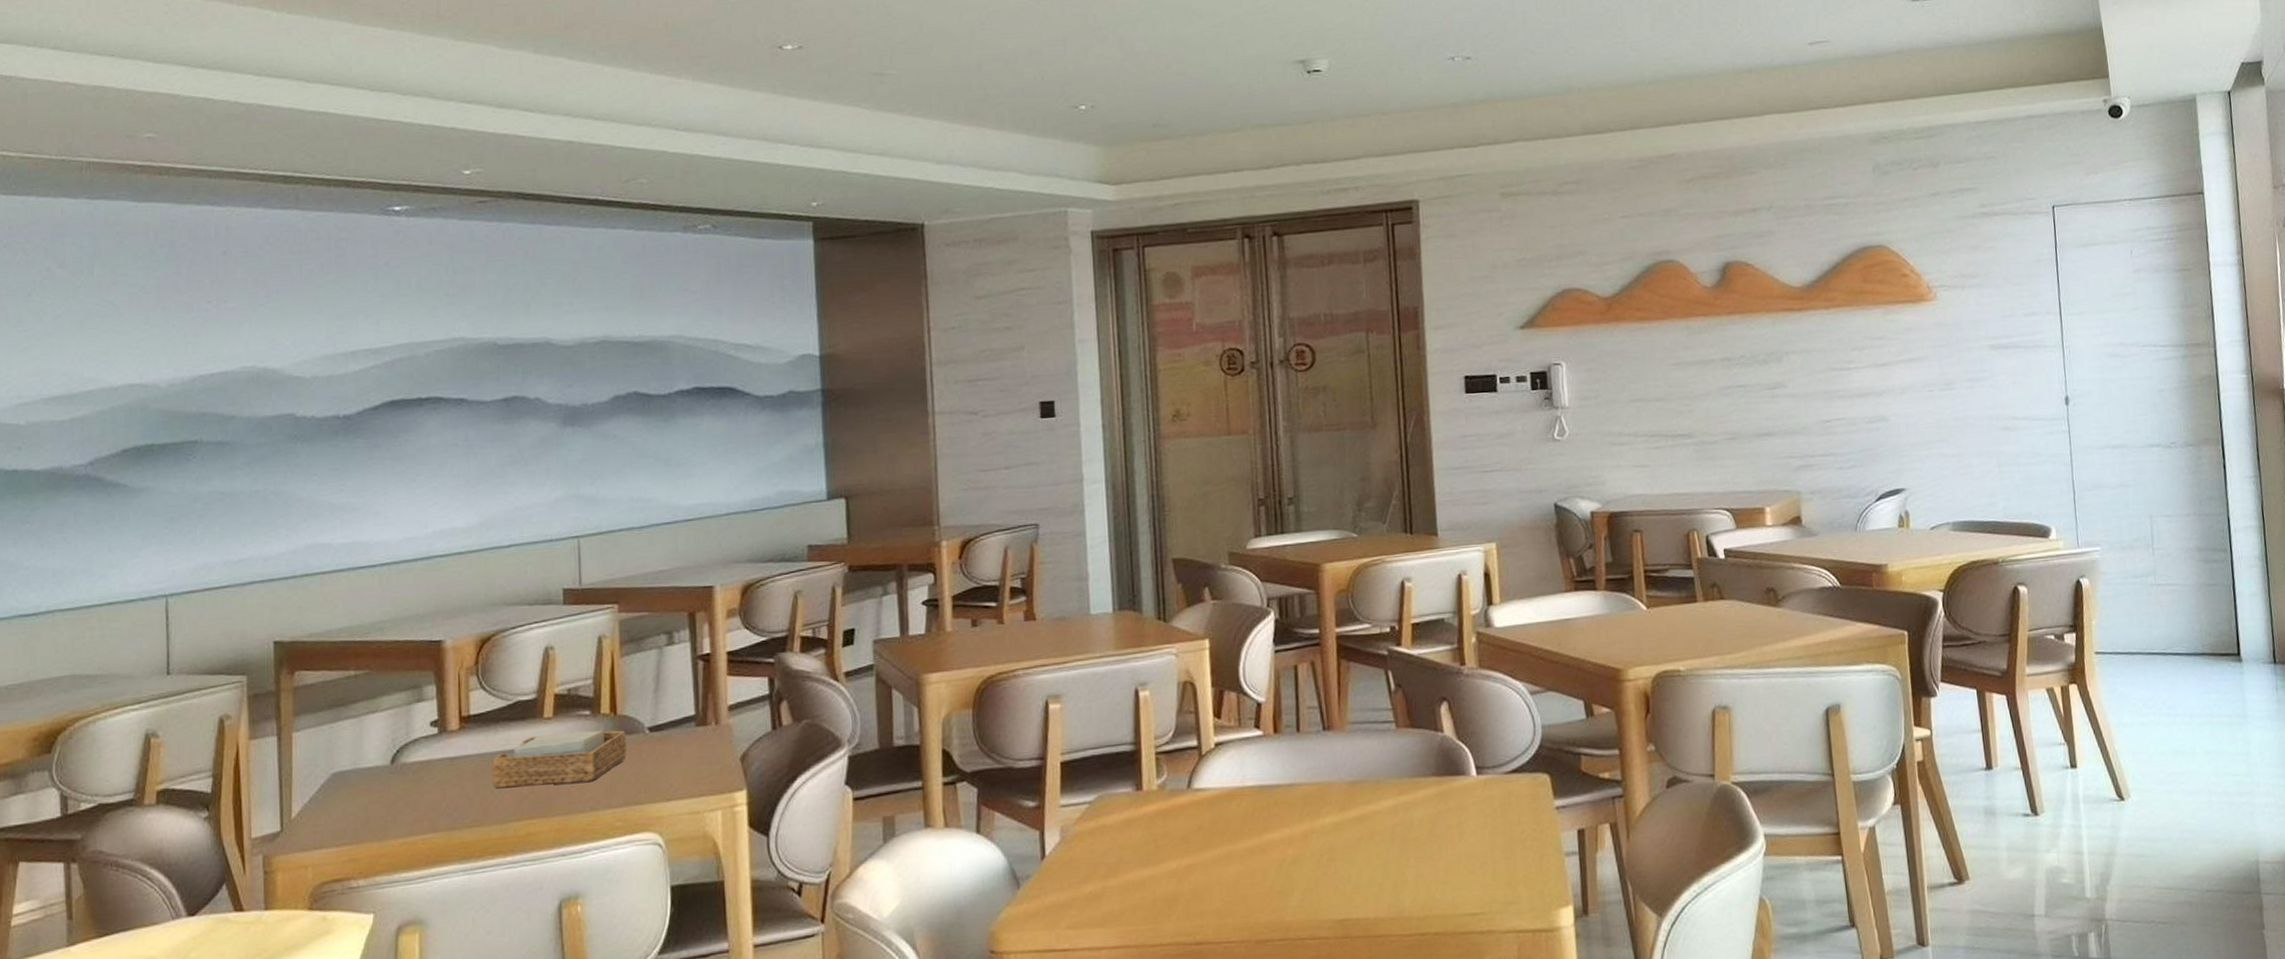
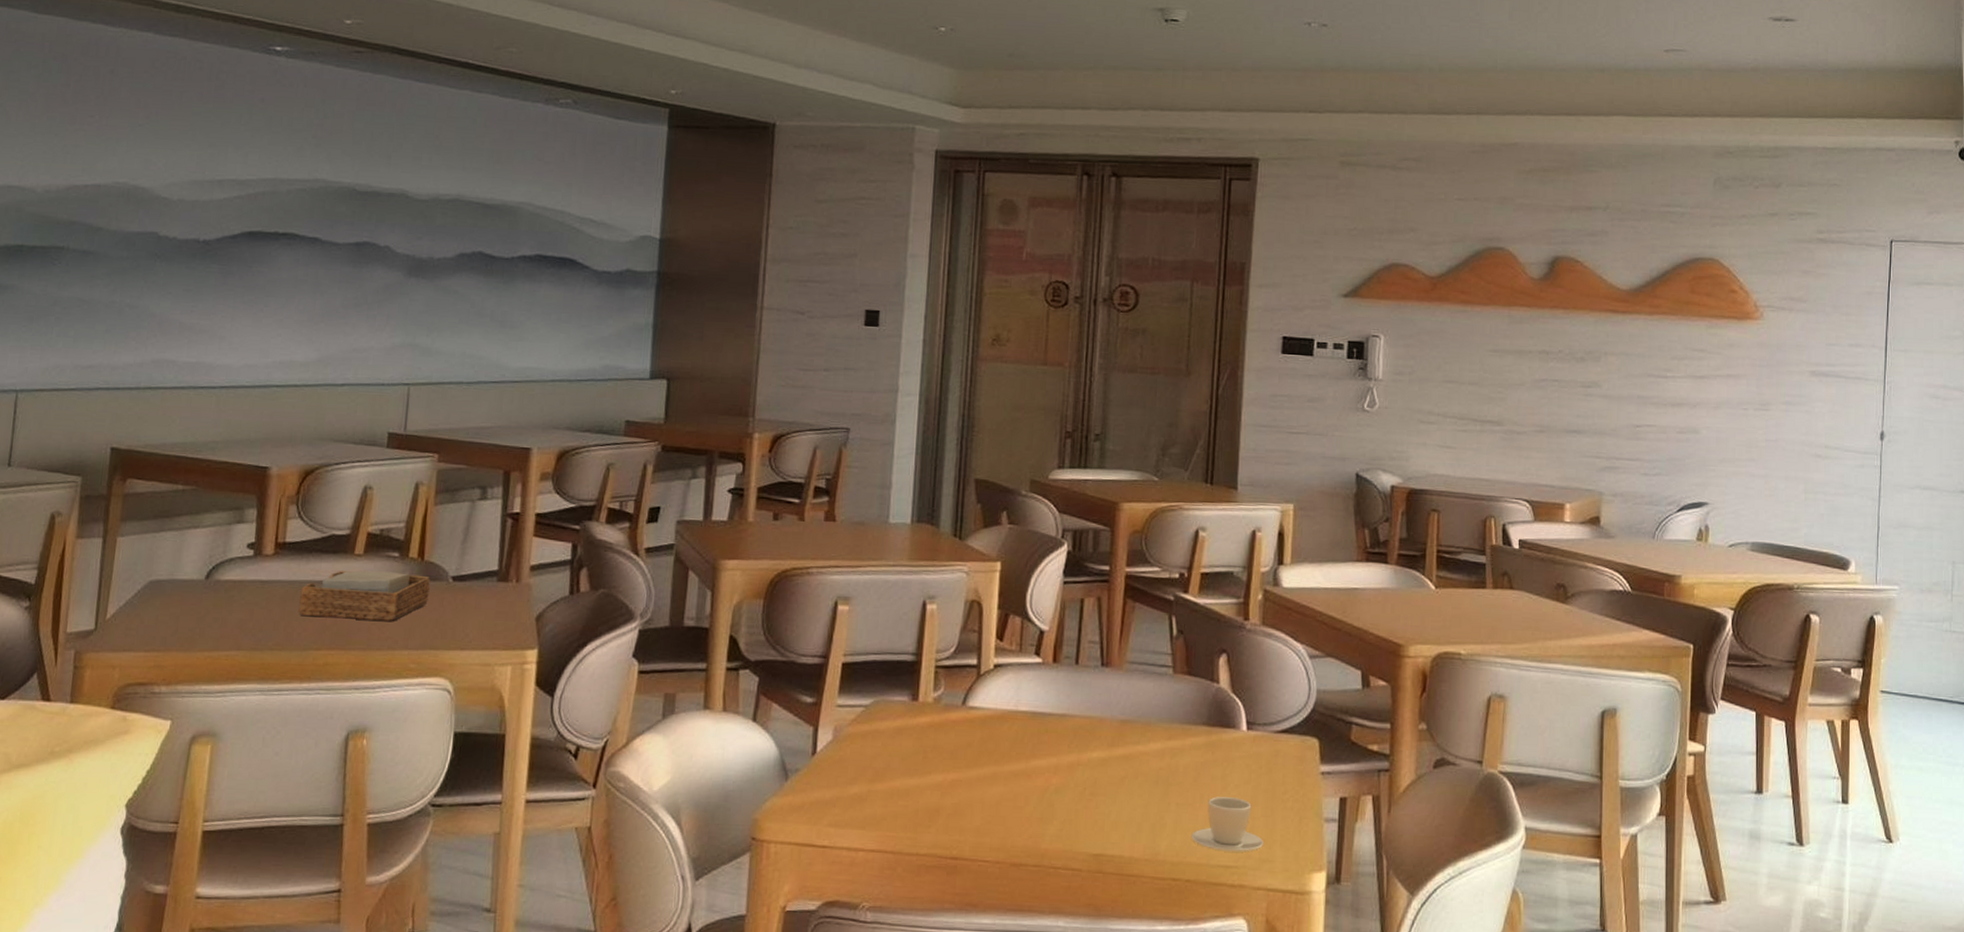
teacup: none [1434,844,1508,900] -> present [1191,797,1264,853]

